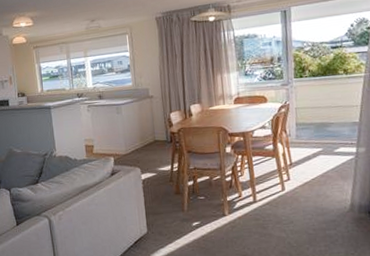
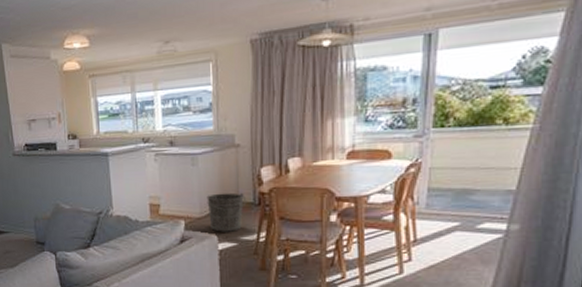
bucket: none [130,133,162,165] -> present [207,192,247,232]

